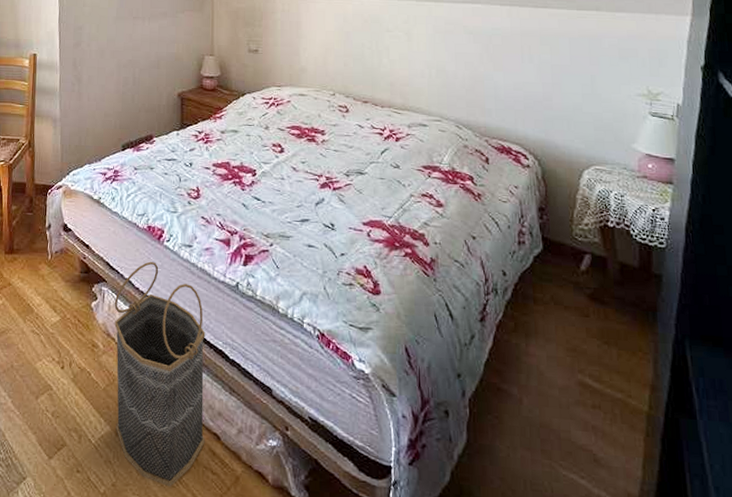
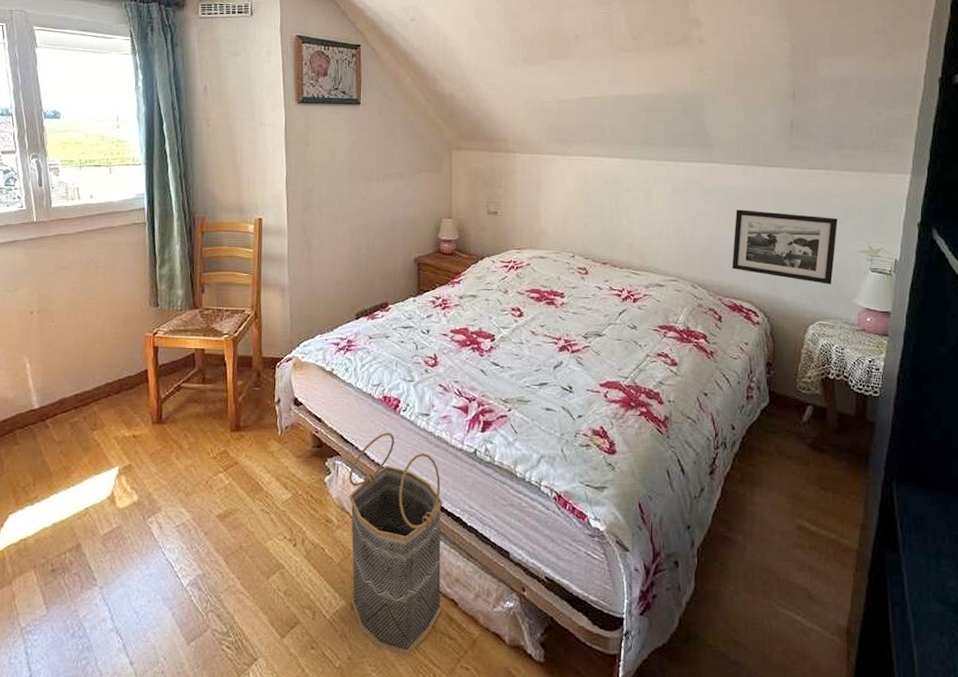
picture frame: none [498,50,612,128] -> present [732,209,838,284]

